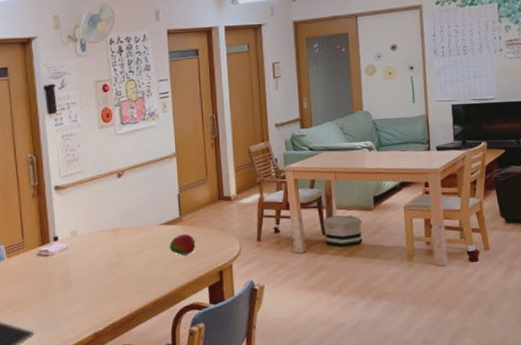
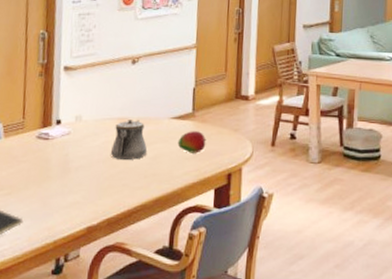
teapot: none [107,229,142,268] -> present [110,120,148,160]

